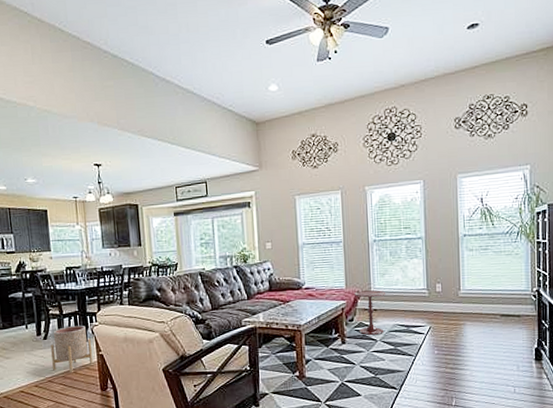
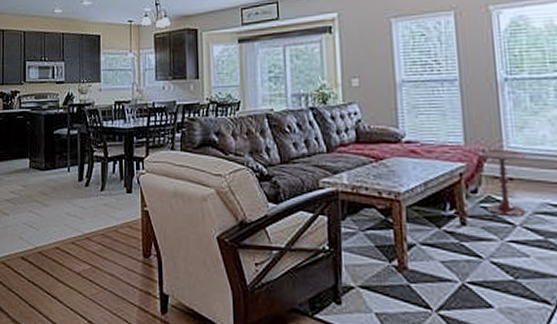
planter: present [50,325,94,373] -> none [92,171,137,231]

